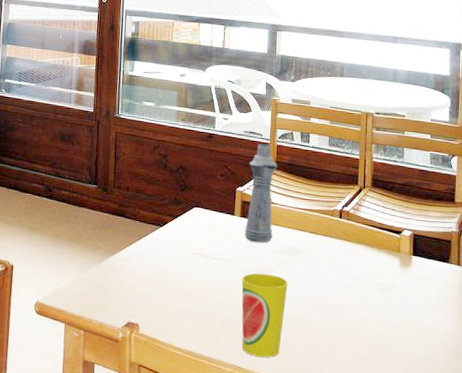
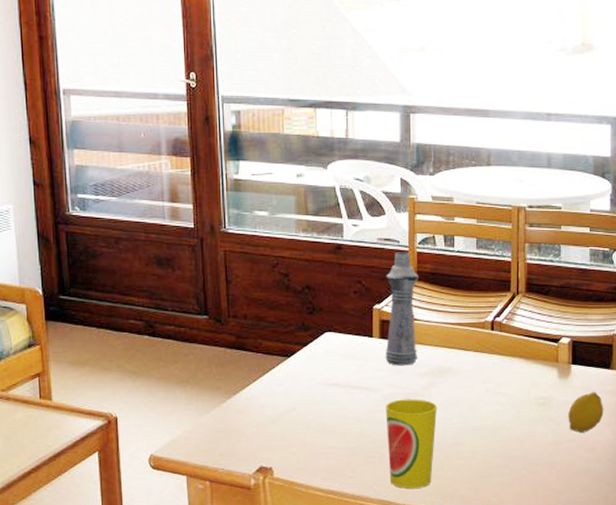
fruit: none [408,283,443,321] -> present [568,392,604,433]

